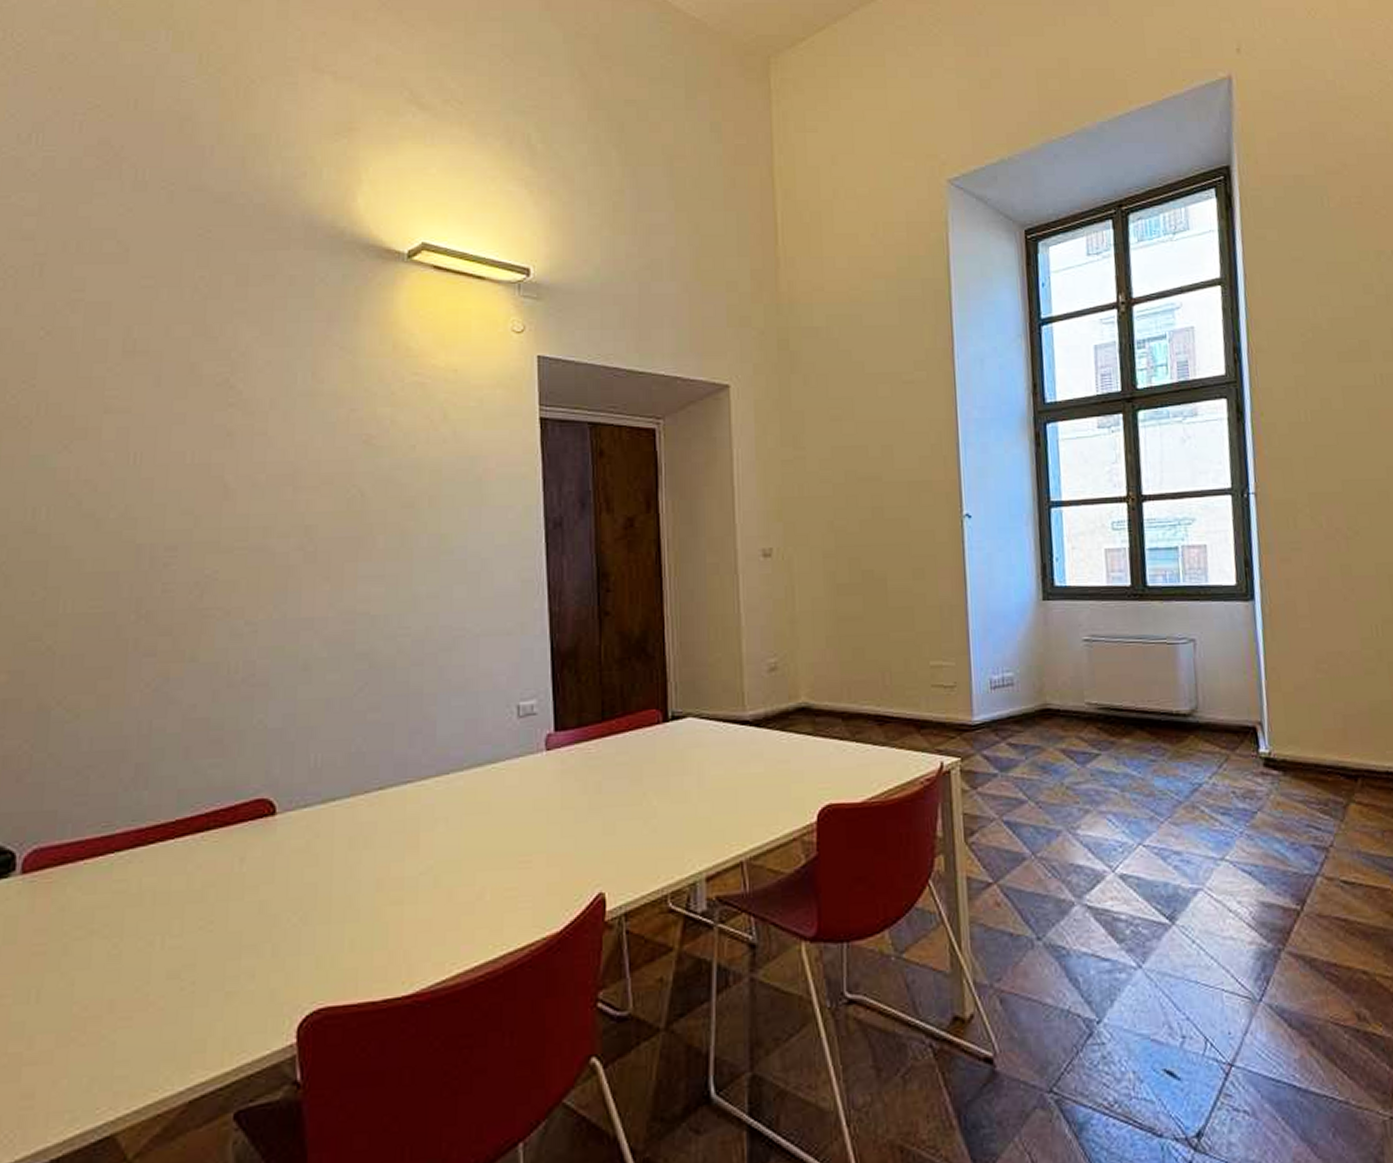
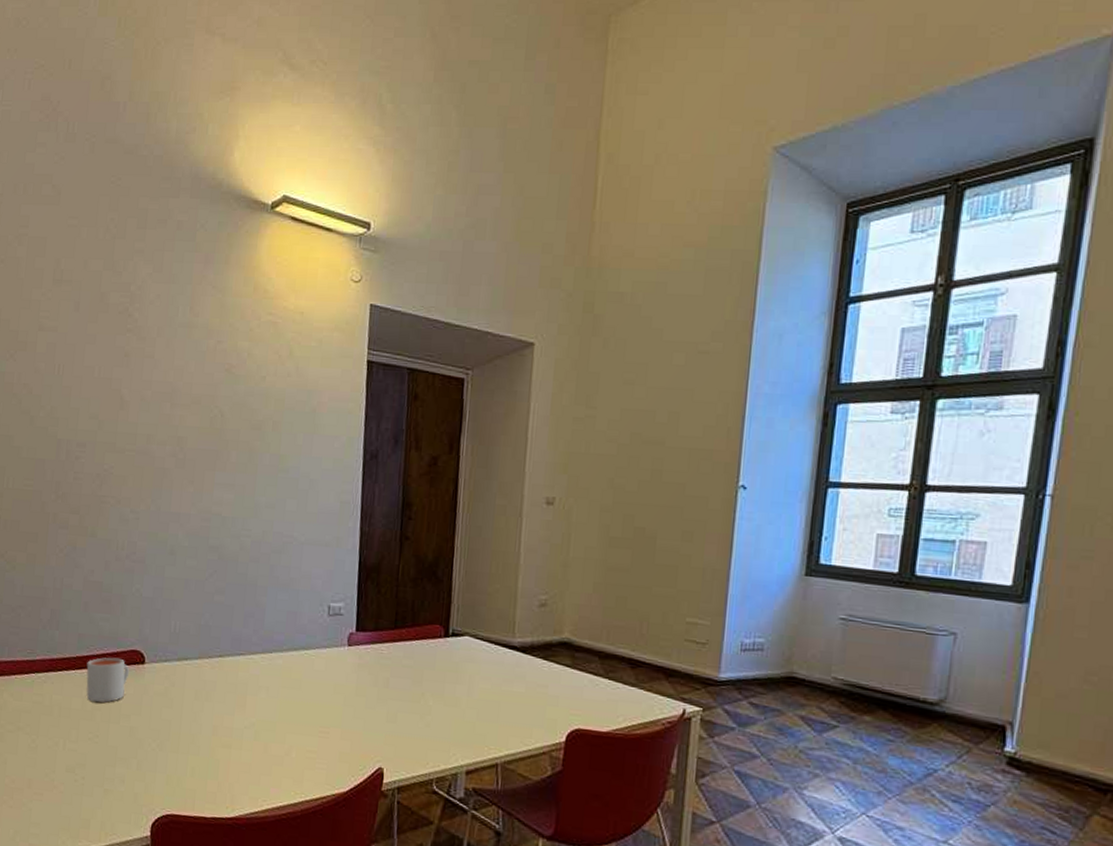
mug: none [191,812,255,876] -> present [86,657,130,703]

